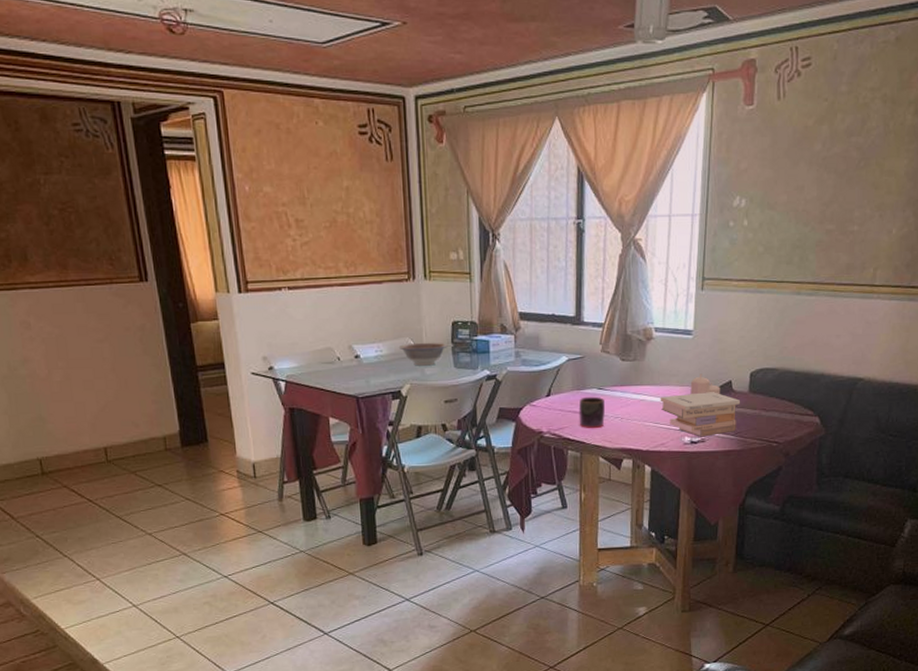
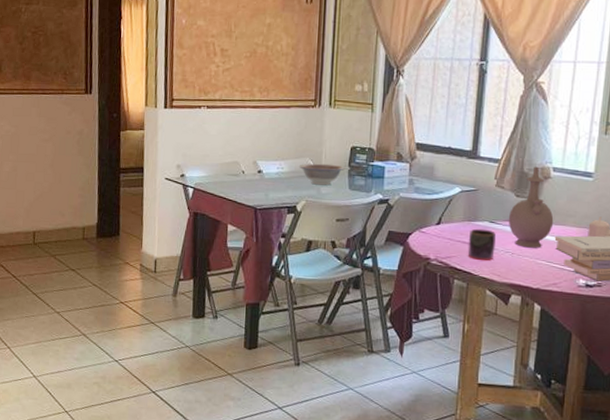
vase: none [615,328,658,411] -> present [508,166,554,248]

